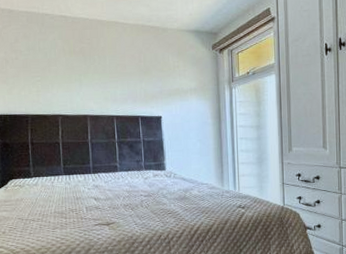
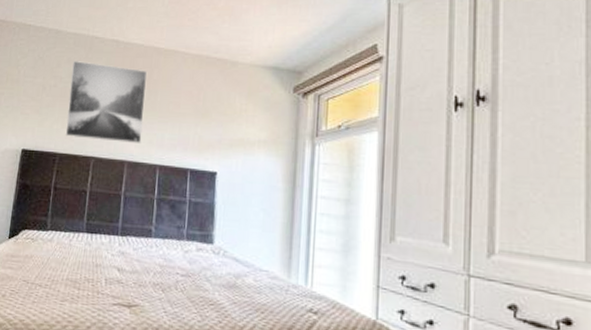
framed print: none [29,36,99,101] -> present [65,61,147,143]

